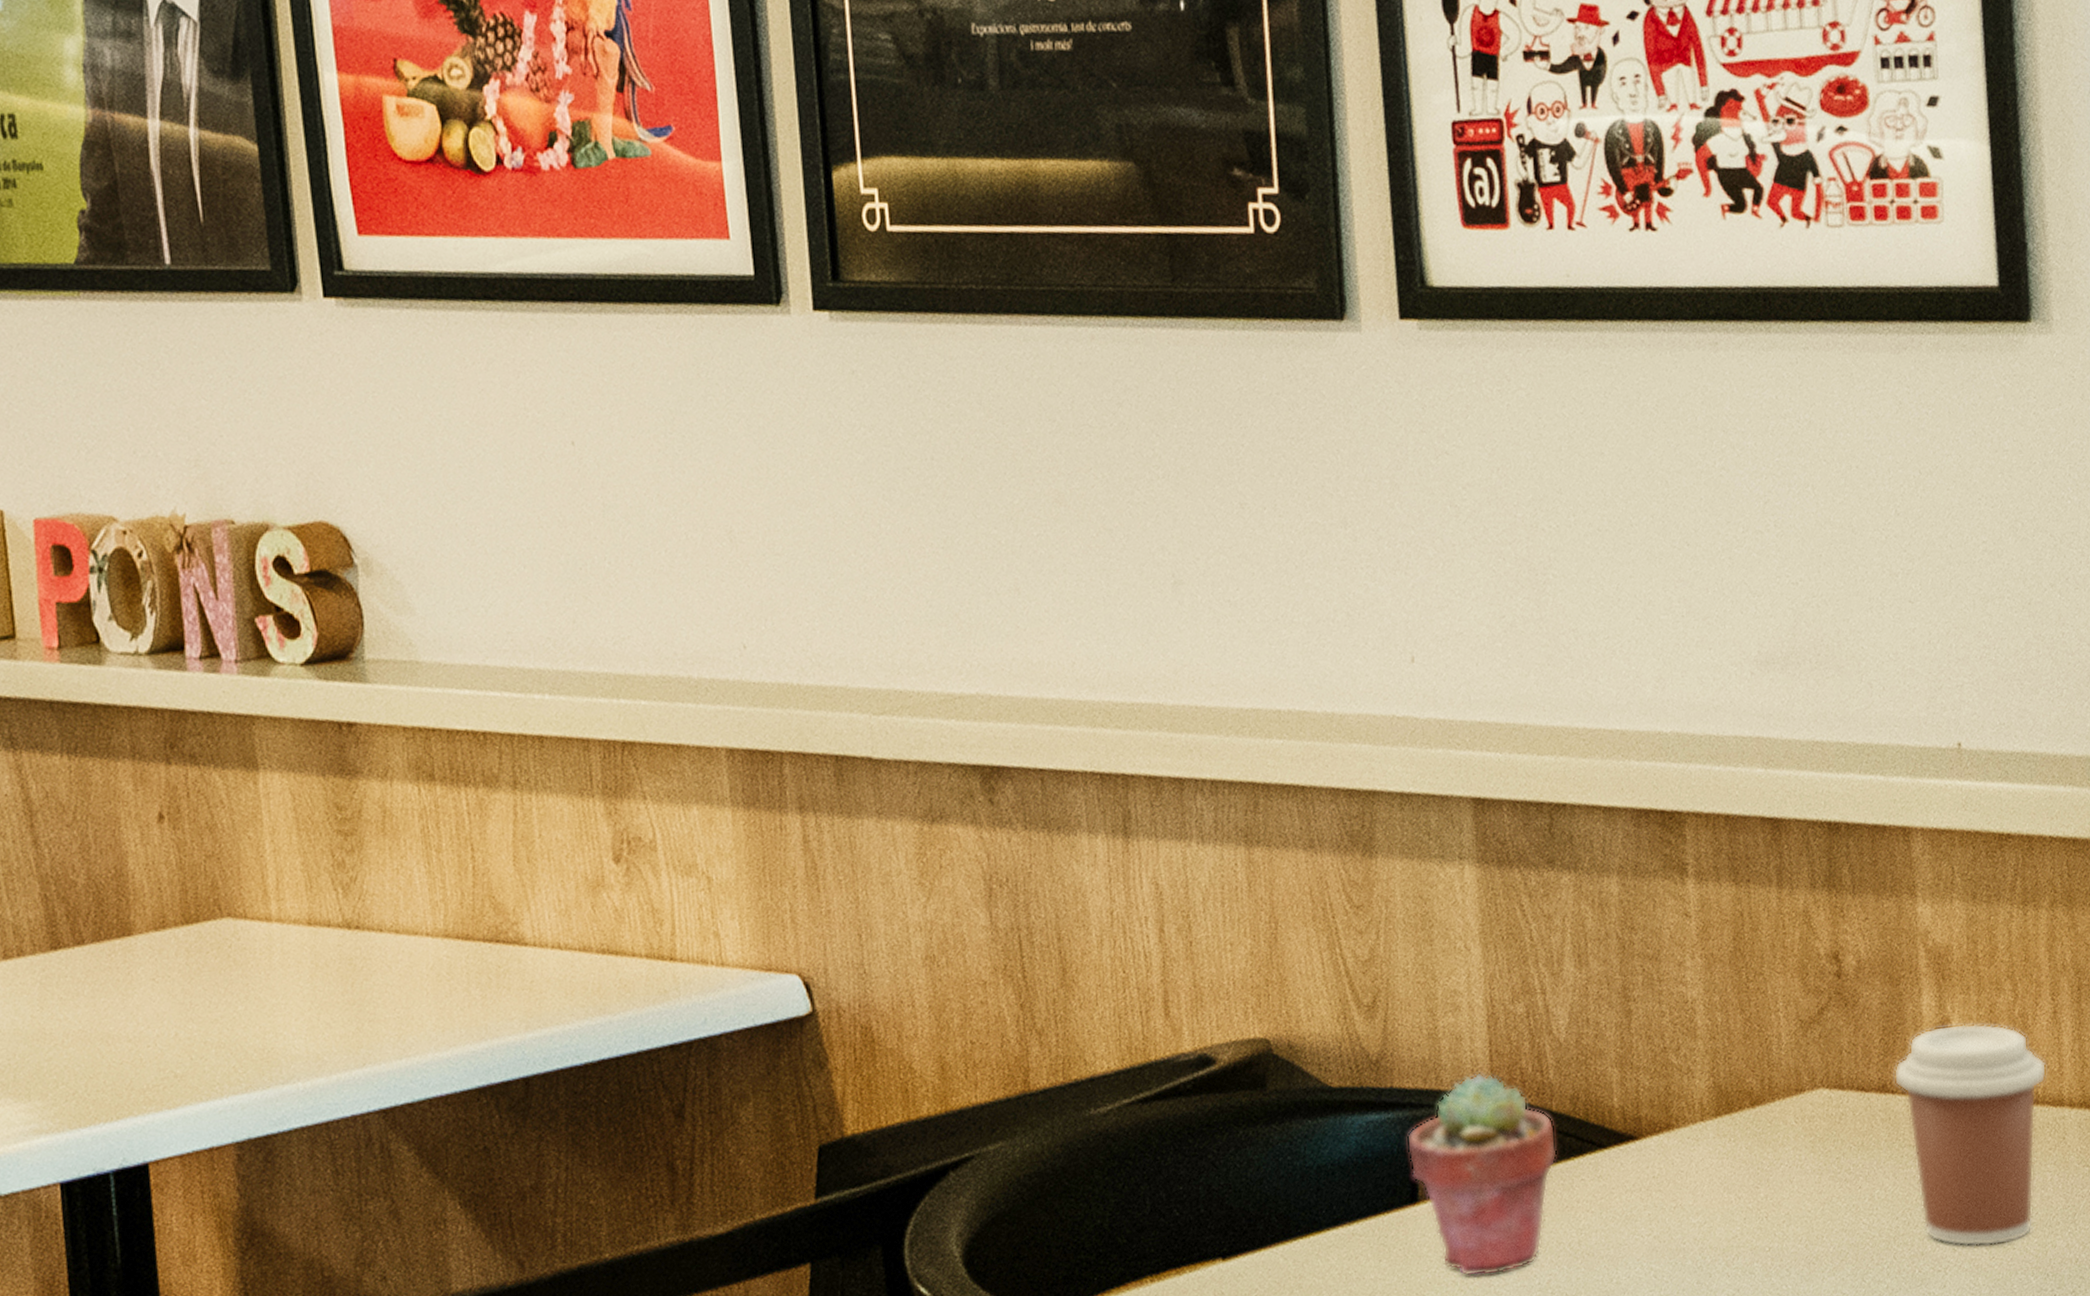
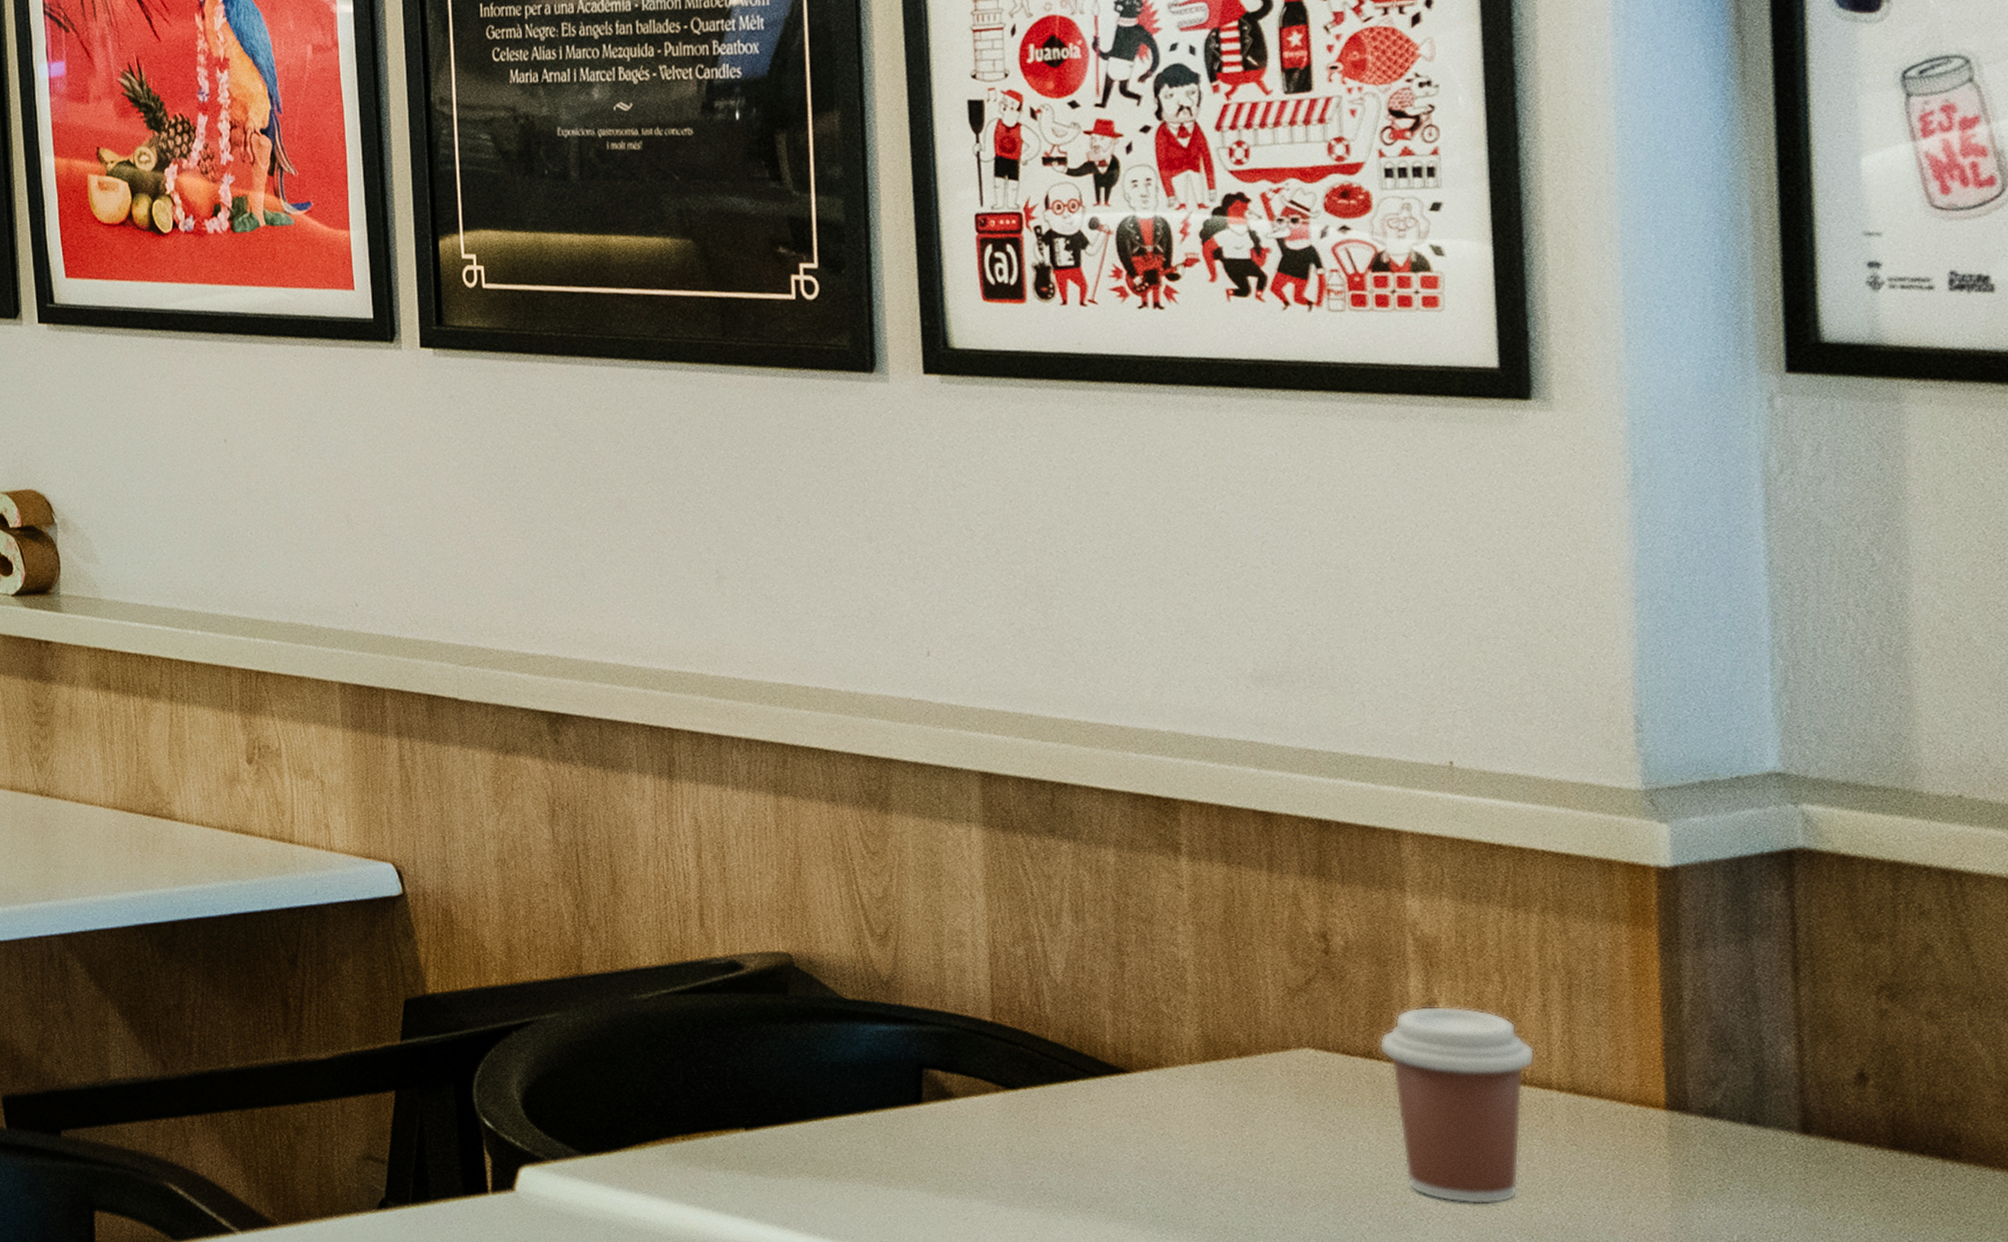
potted succulent: present [1406,1072,1557,1277] -> none [912,1001,1052,1172]

